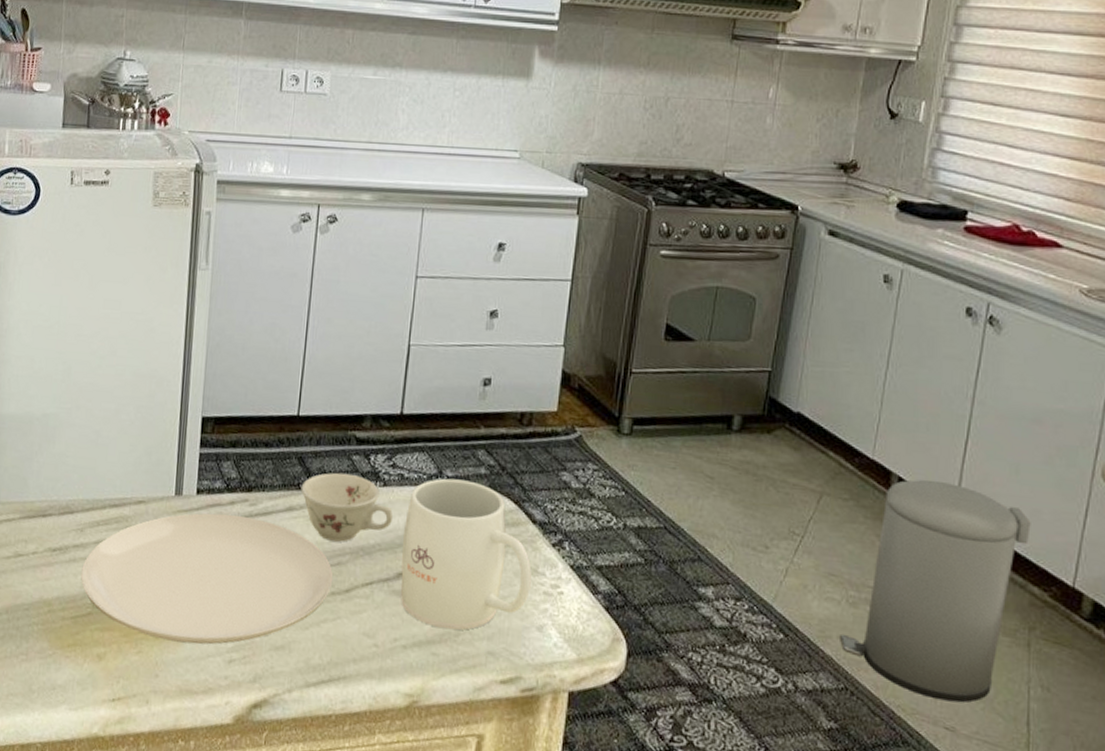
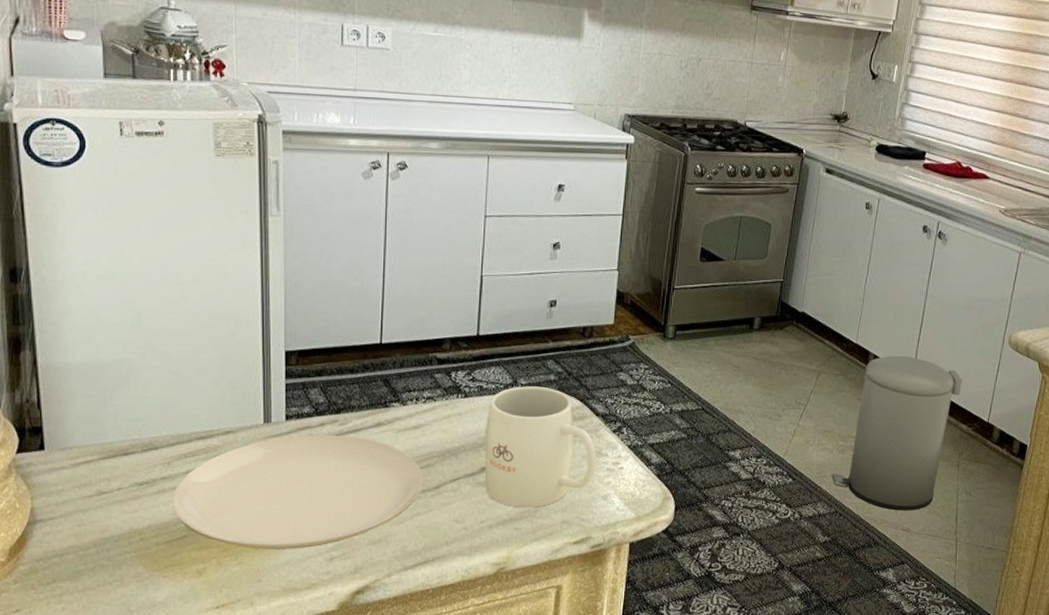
teacup: present [300,472,393,542] -> none [388,389,474,448]

